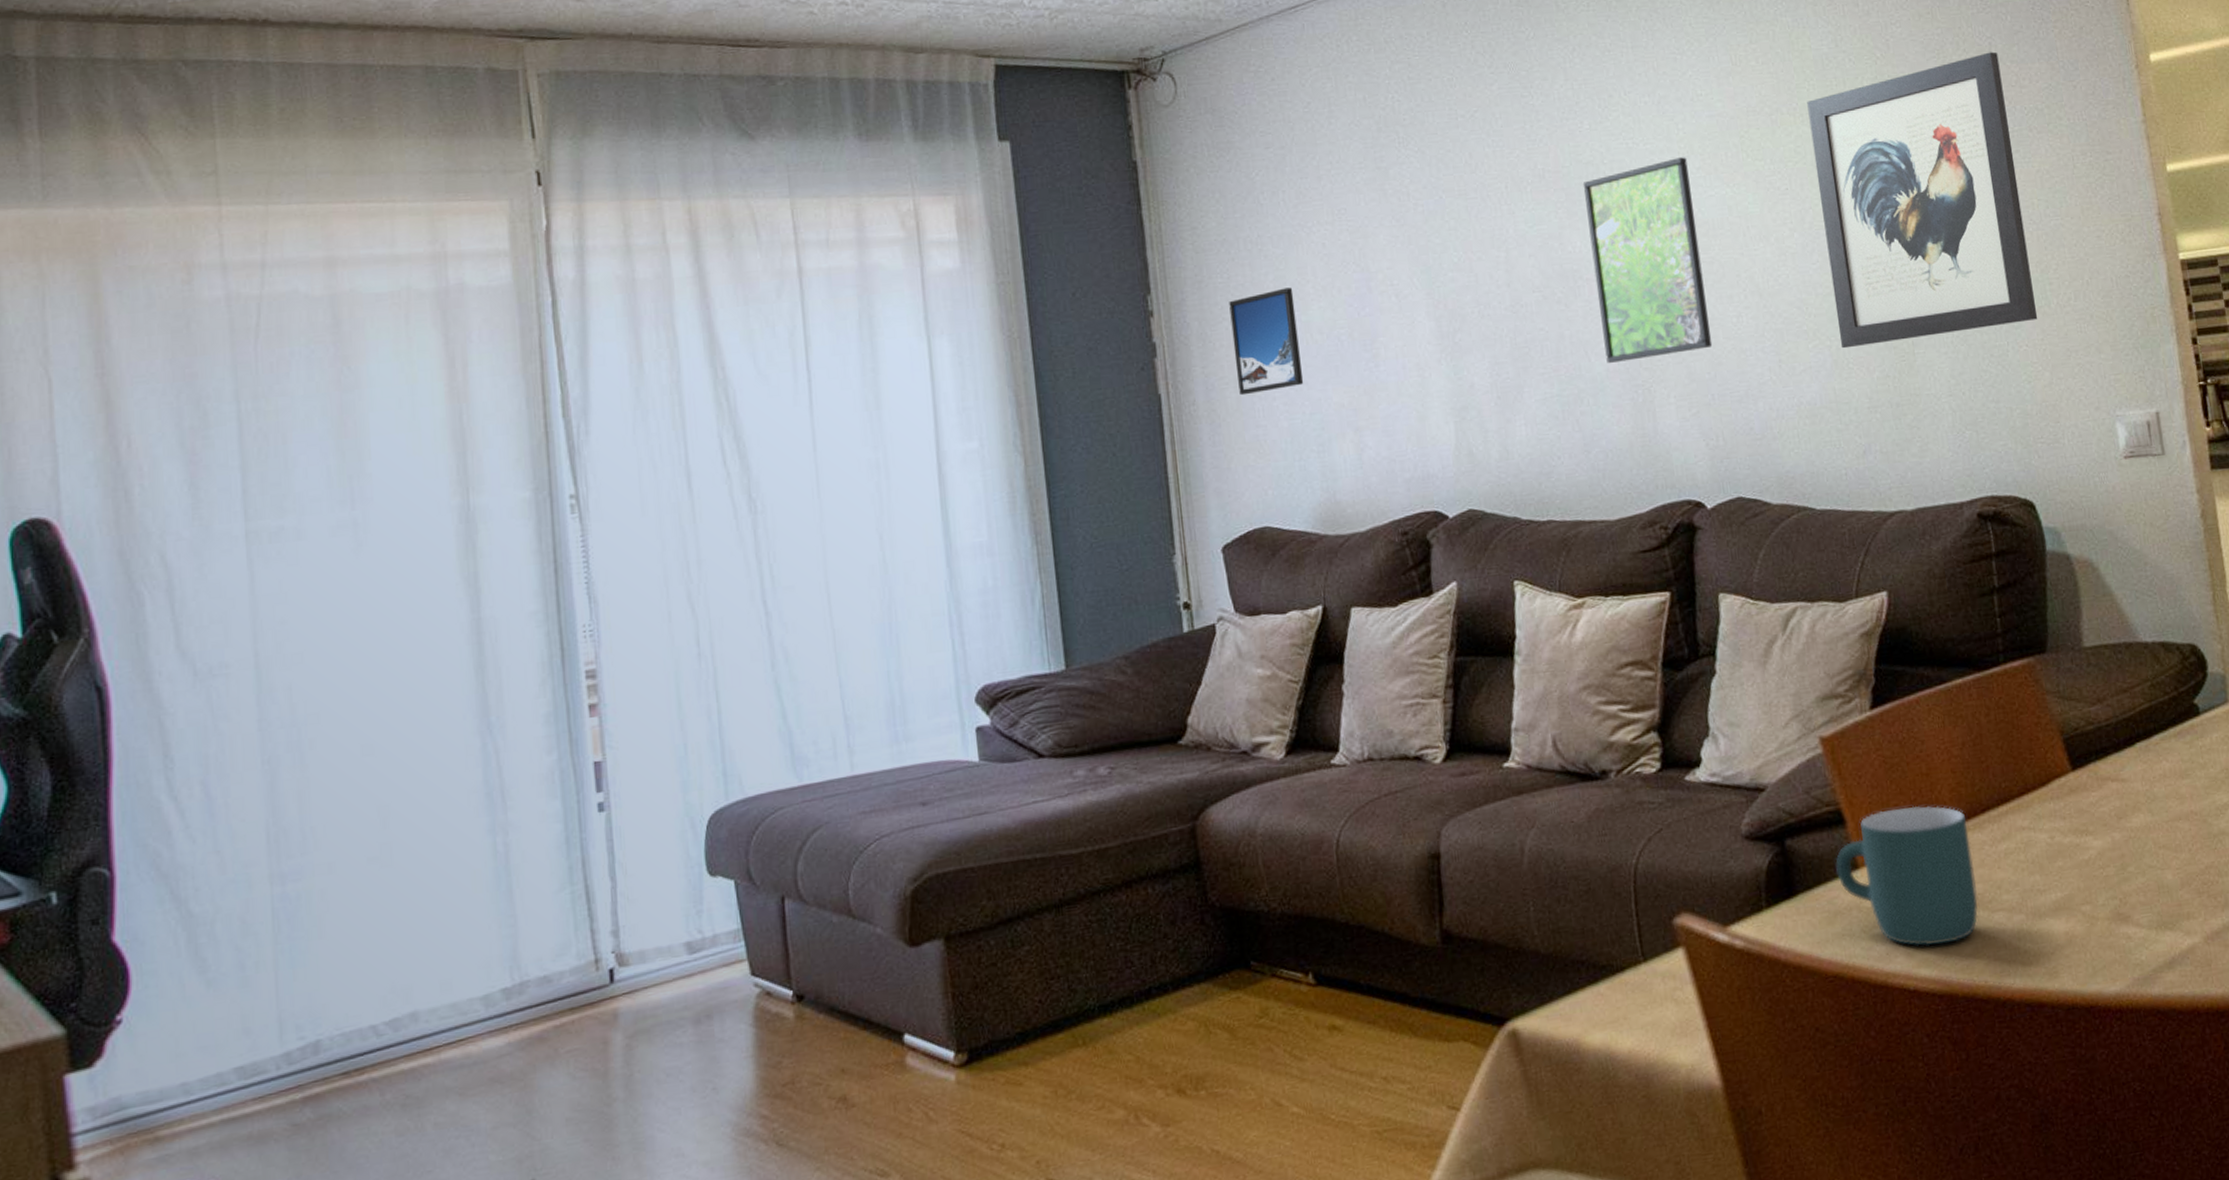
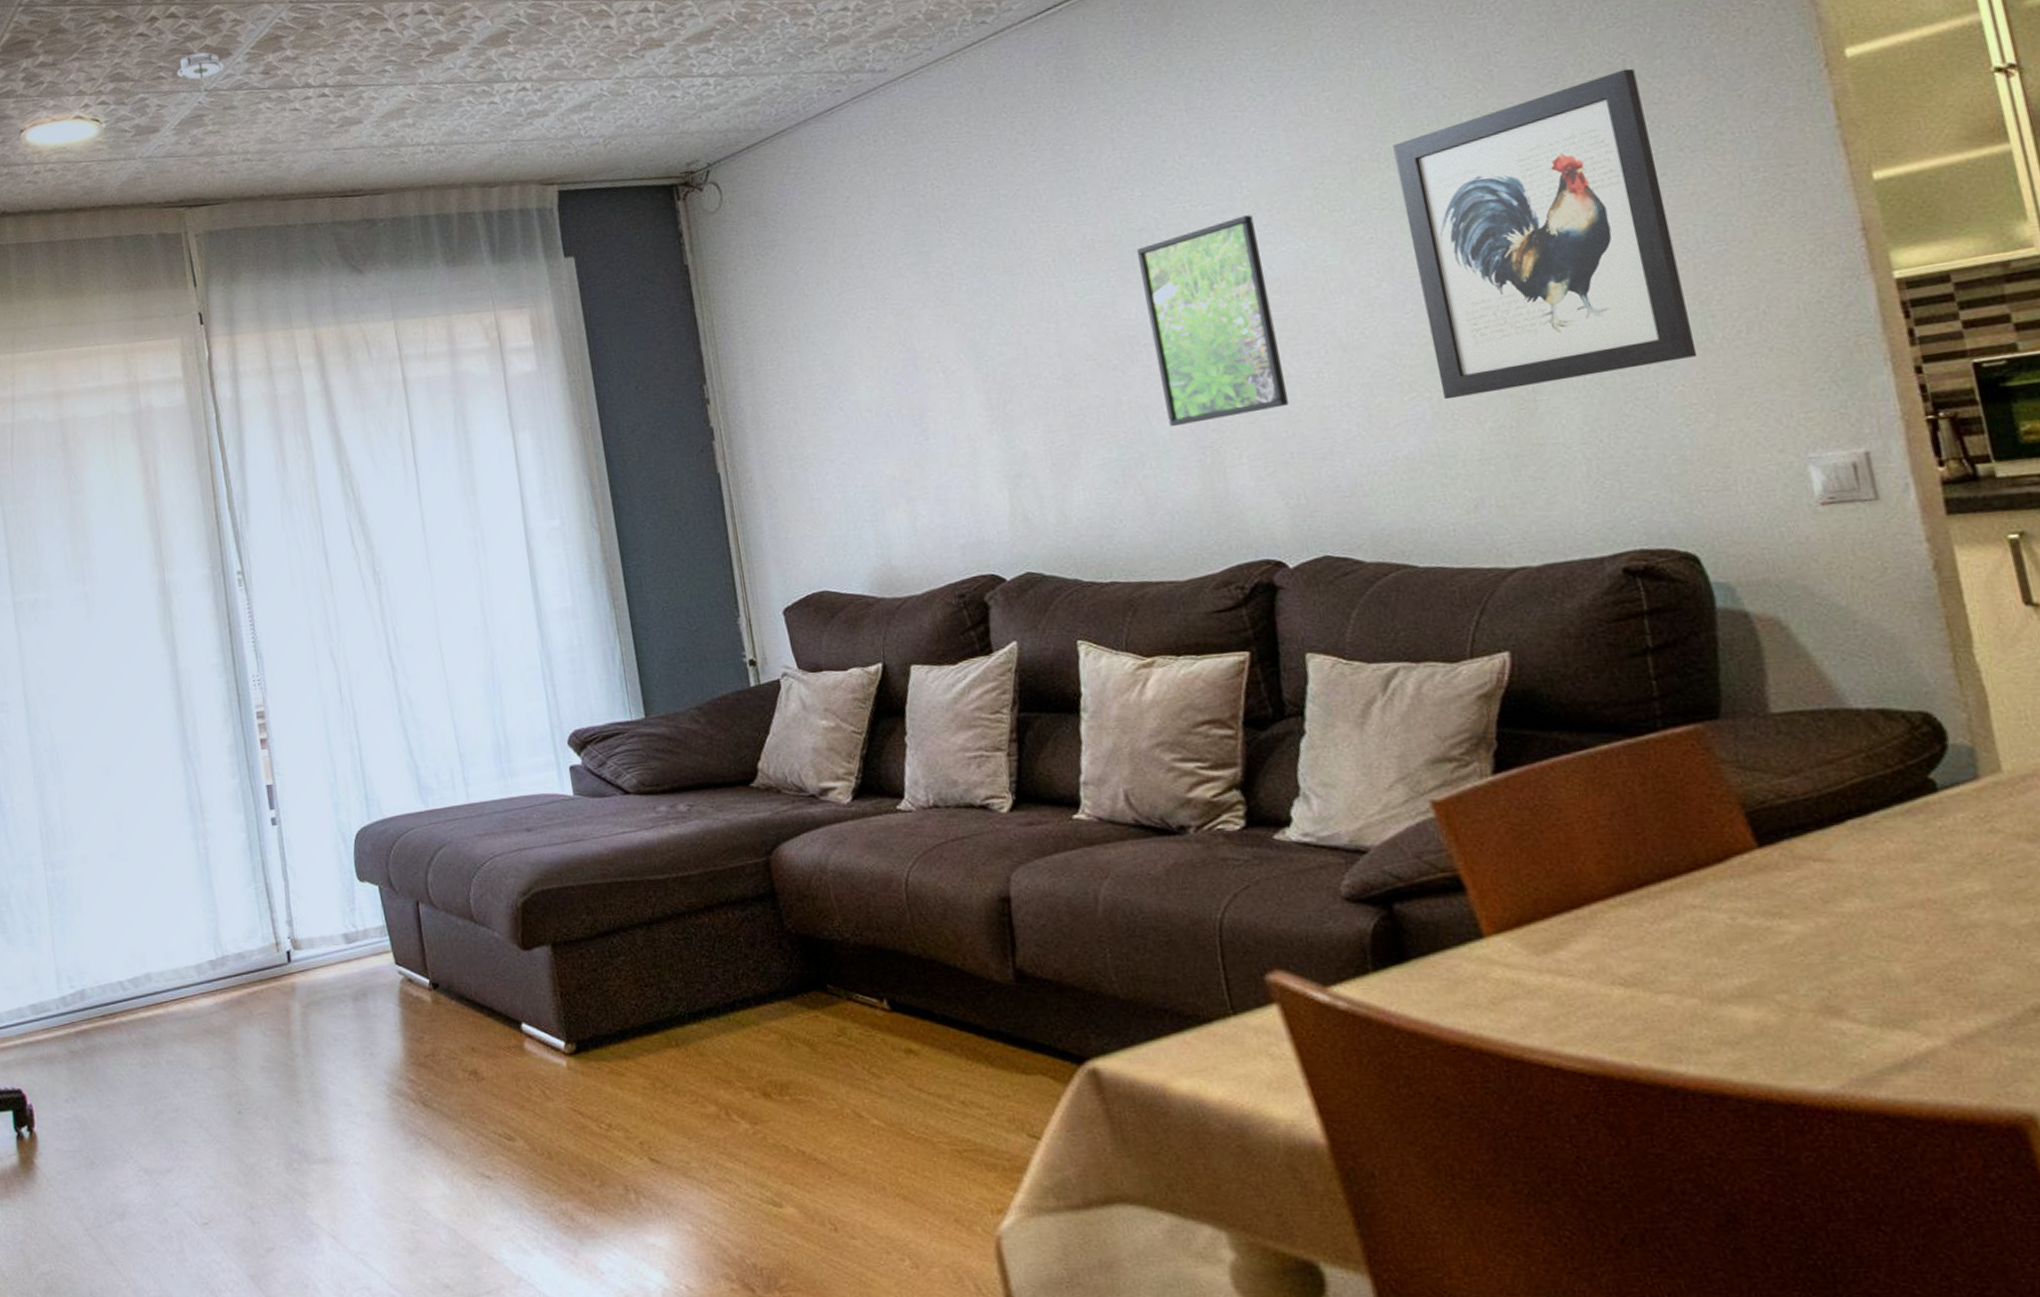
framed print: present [1229,287,1304,396] -> none [780,370,855,472]
mug: present [1836,805,1978,947] -> none [1455,876,1638,1024]

